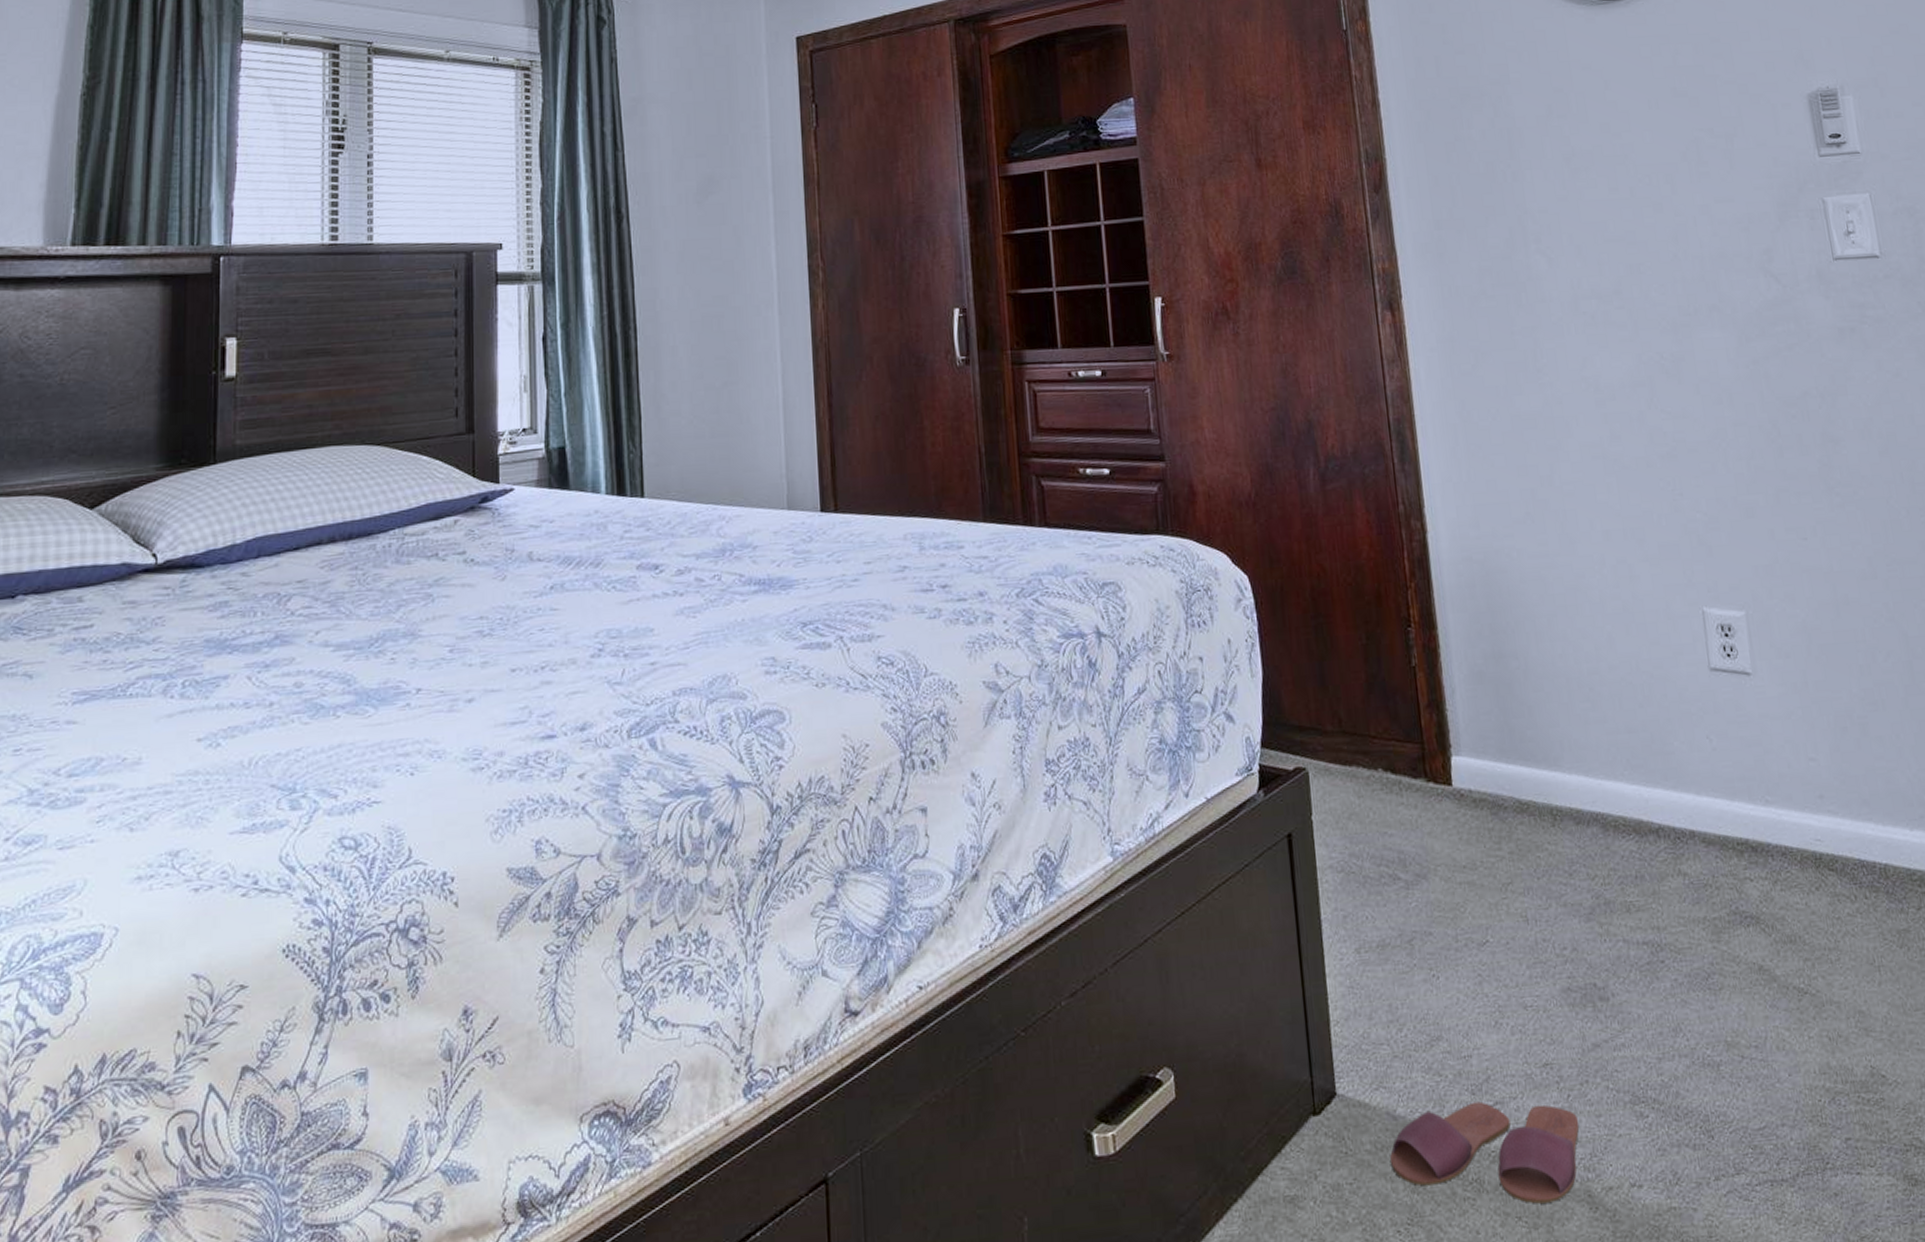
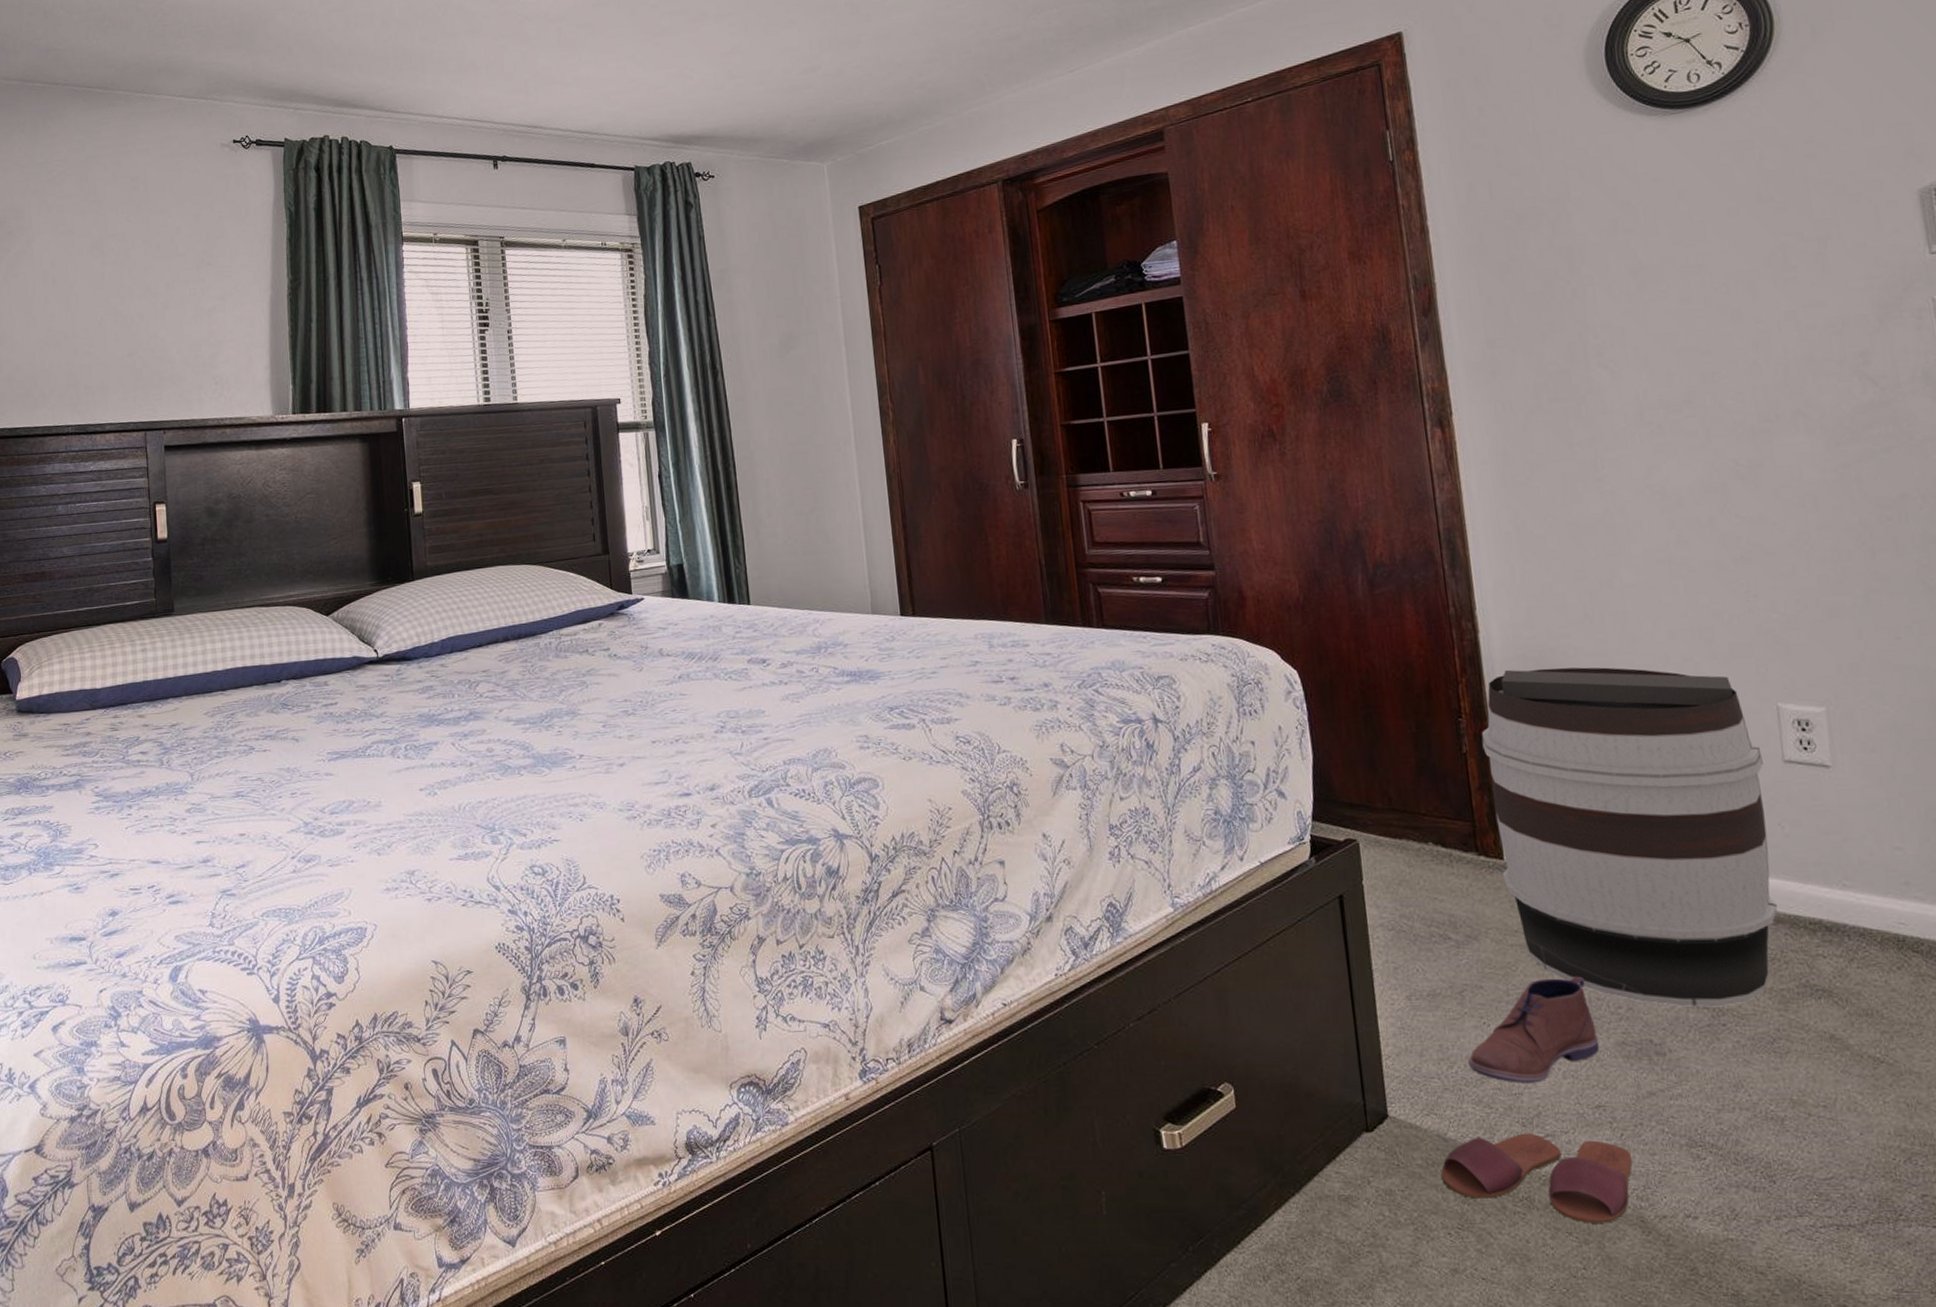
shoe: none [1417,915,1546,1045] -> present [1468,976,1600,1084]
barrel: none [1430,570,1709,944] -> present [1481,667,1778,1007]

